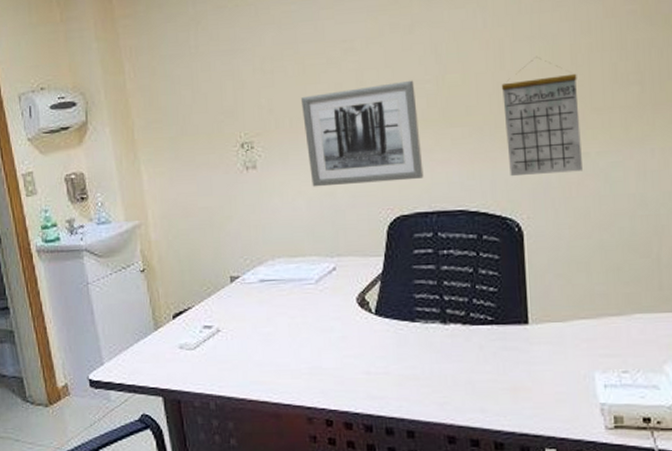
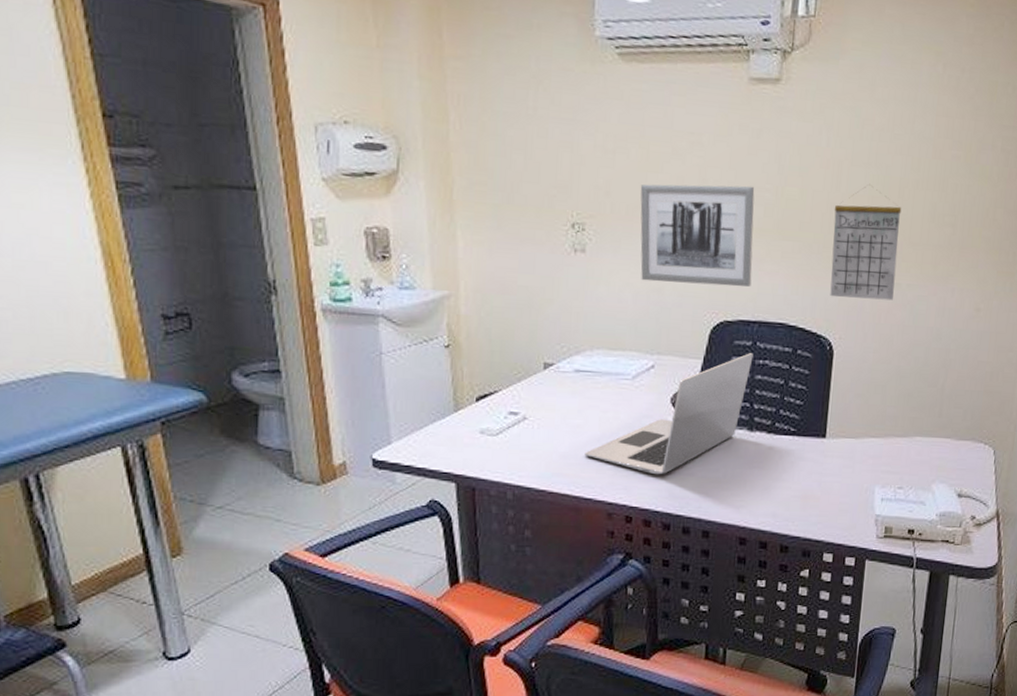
laptop: none [278,244,436,376] -> present [584,353,753,475]

